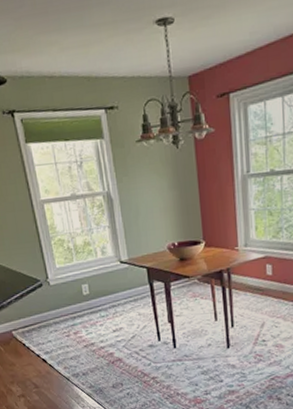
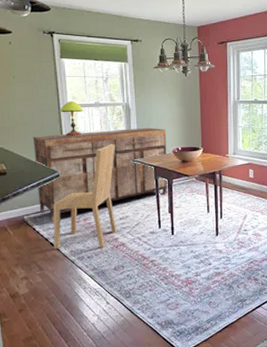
sideboard: none [8,219,165,337] -> present [33,127,167,223]
table lamp: none [24,195,60,244] -> present [47,101,83,139]
dining chair: none [40,244,111,366] -> present [54,144,116,249]

